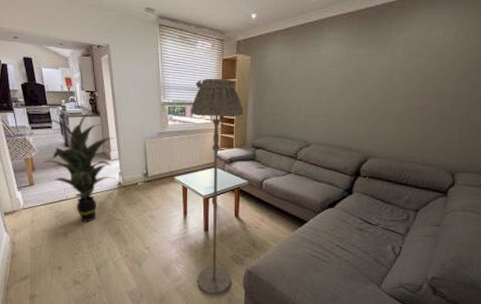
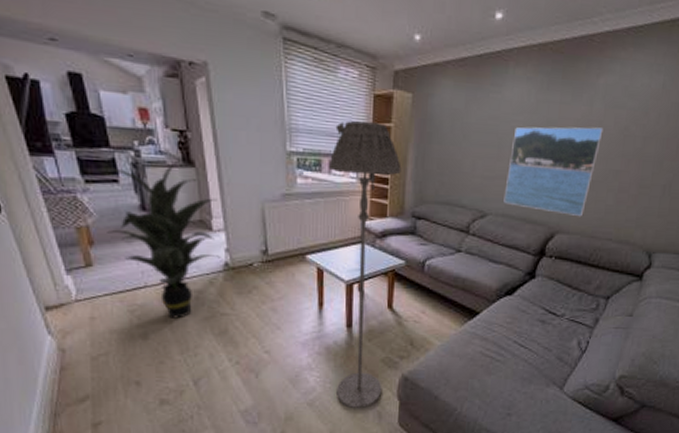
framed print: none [324,73,405,145] -> present [503,127,604,217]

